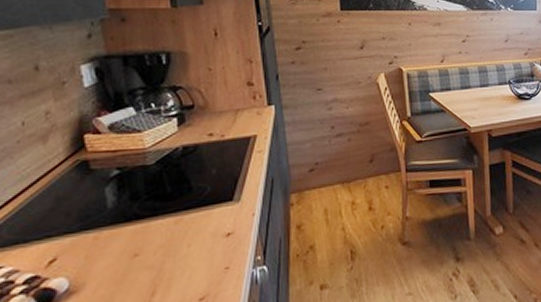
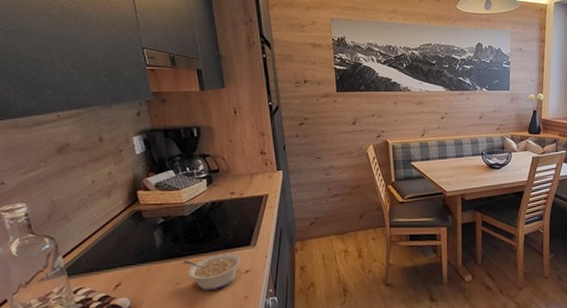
legume: none [143,212,221,262] -> present [183,253,241,290]

